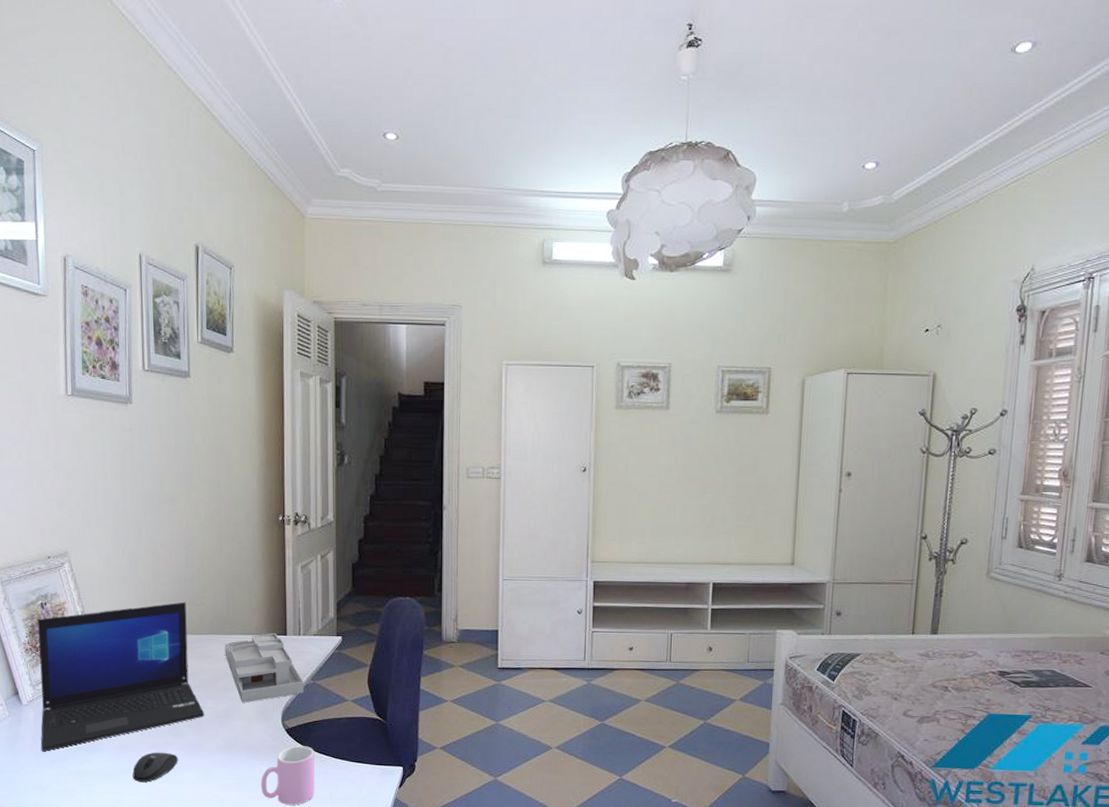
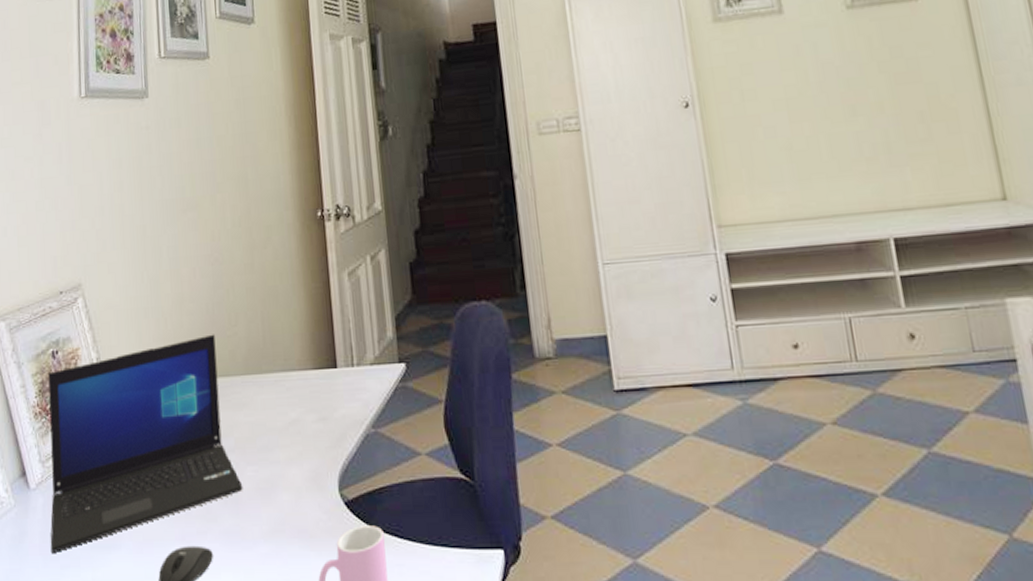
desk organizer: present [224,633,304,703] -> none [262,366,364,467]

